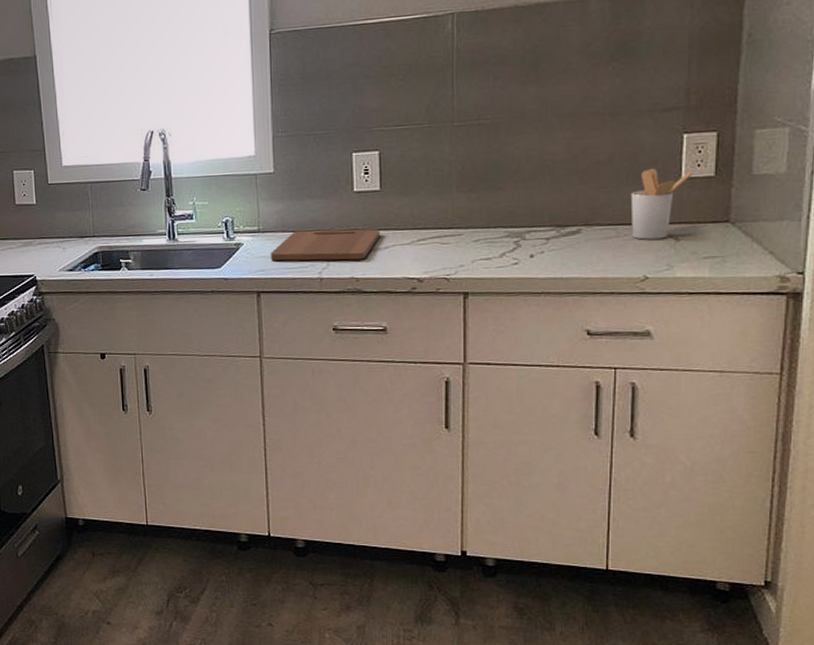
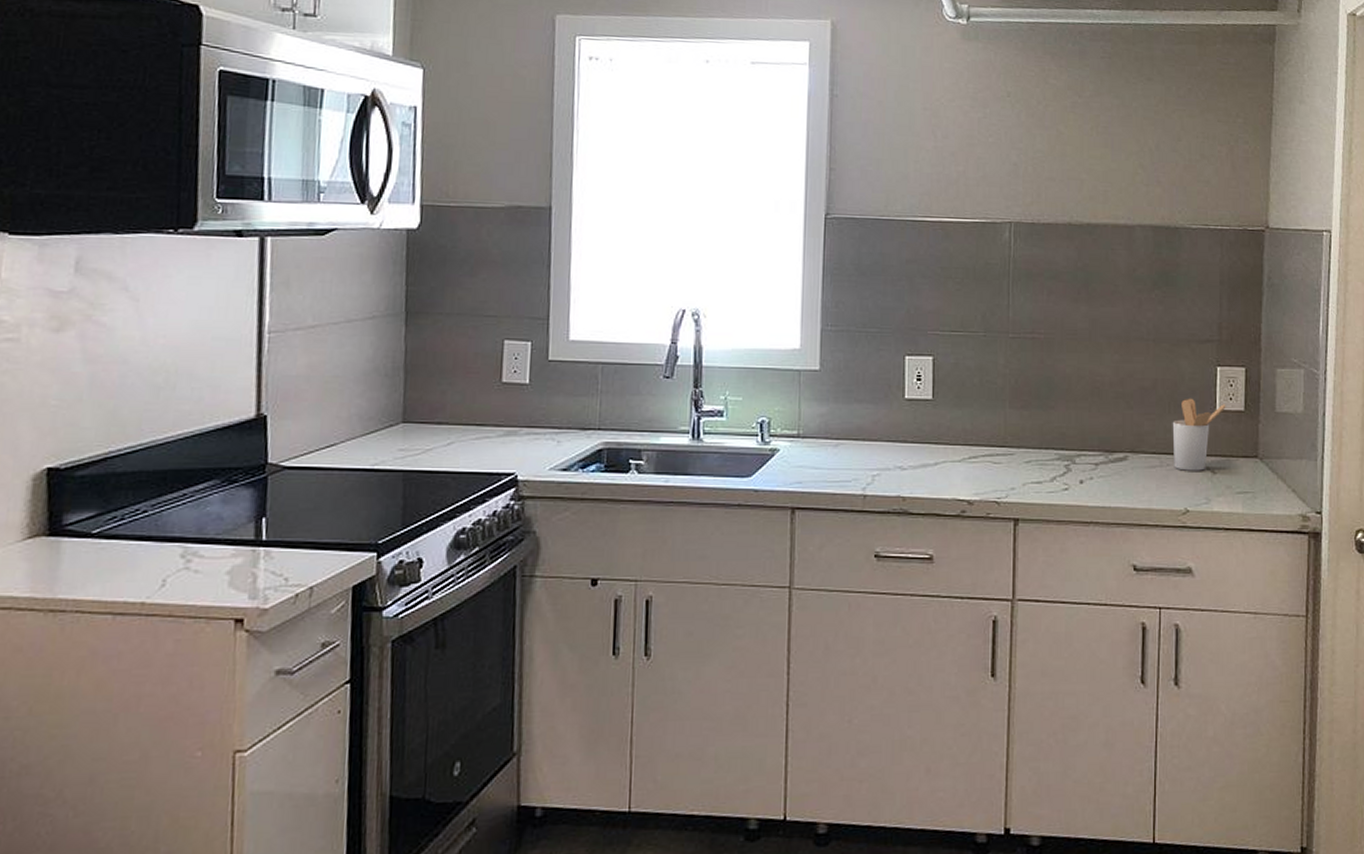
cutting board: present [270,229,380,261] -> none [809,439,930,476]

